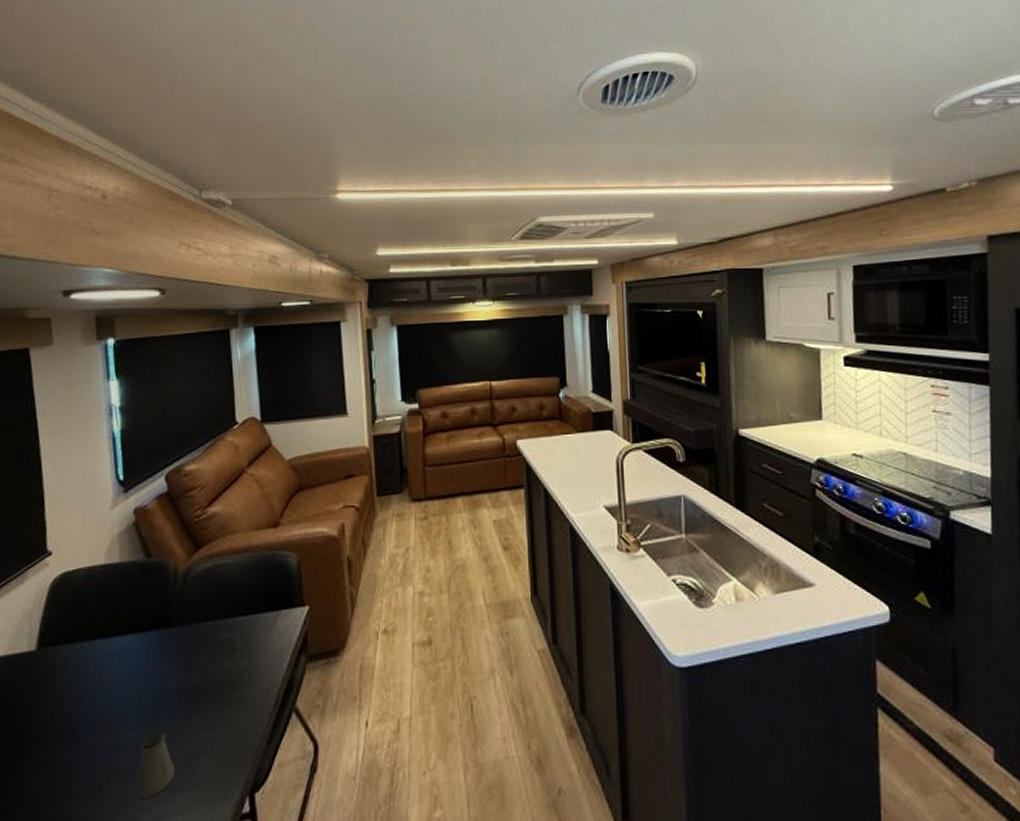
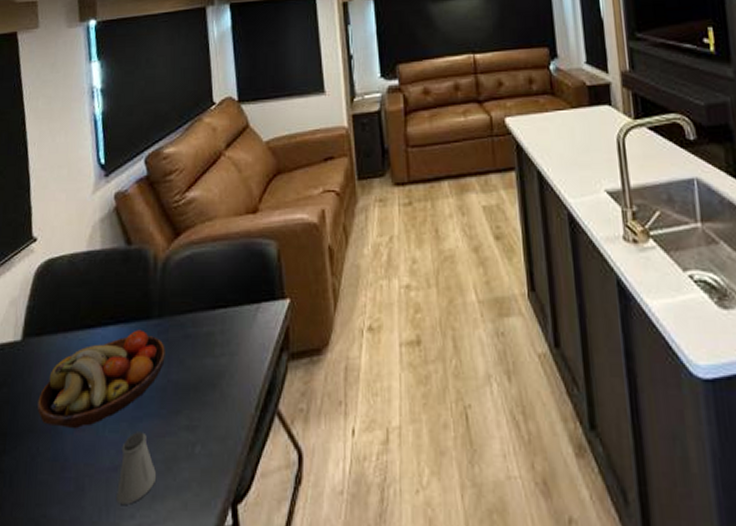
fruit bowl: none [53,637,185,731] -> present [37,329,165,428]

